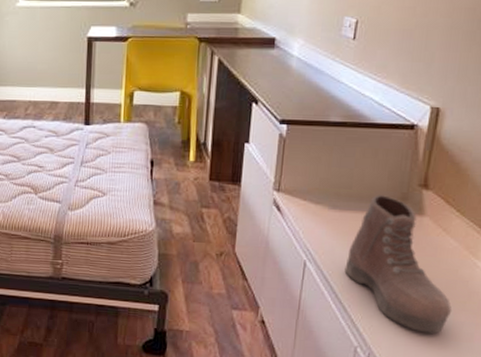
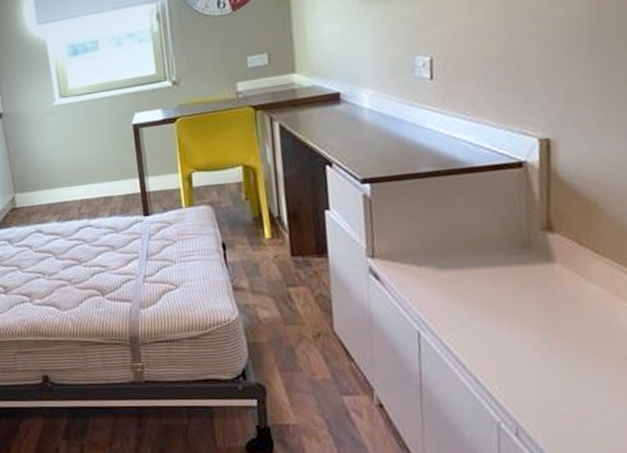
boot: present [344,195,452,334] -> none [468,245,612,398]

